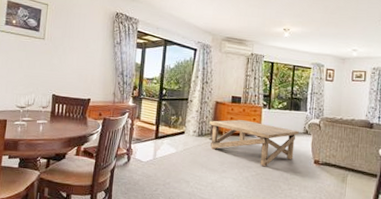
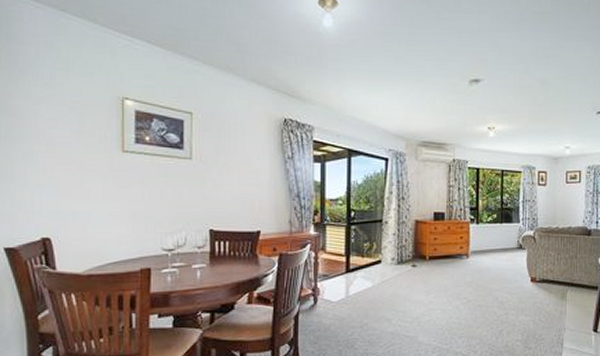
coffee table: present [209,119,299,167] -> none [409,240,512,292]

